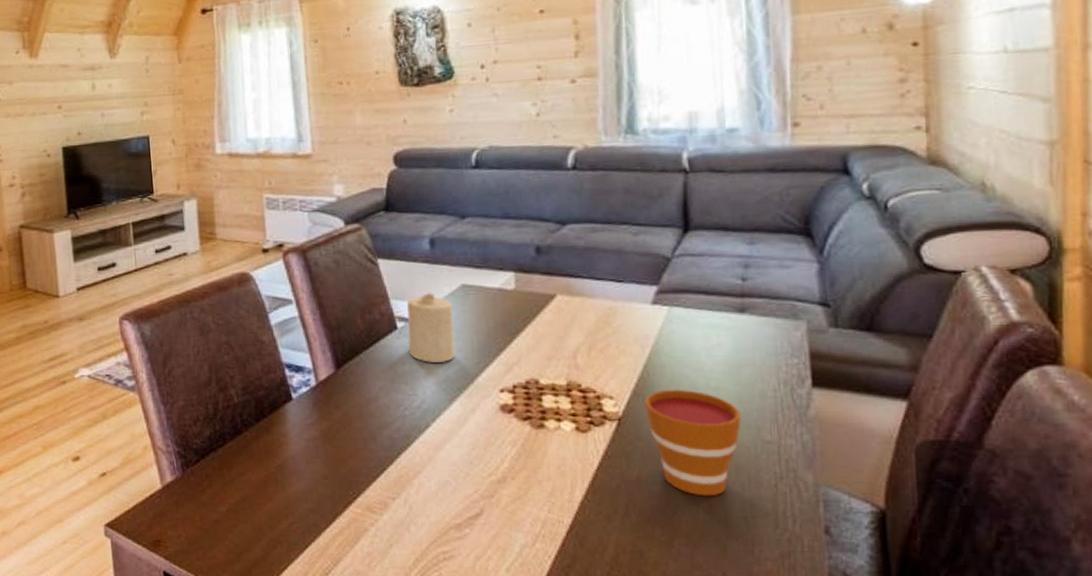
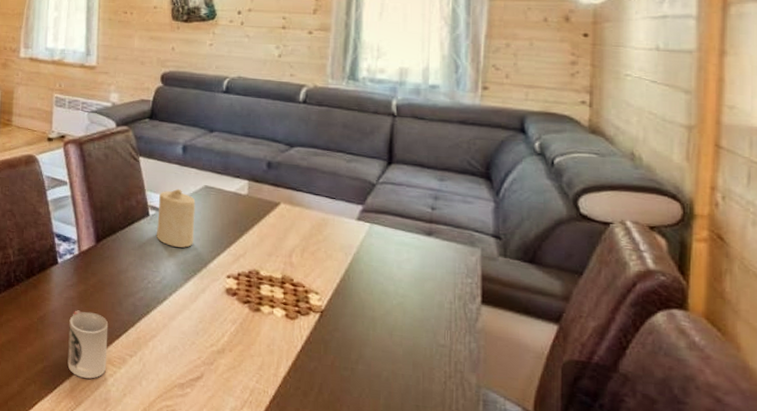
cup: none [314,452,365,531] -> present [67,310,109,379]
cup: present [645,389,741,497] -> none [344,292,421,386]

